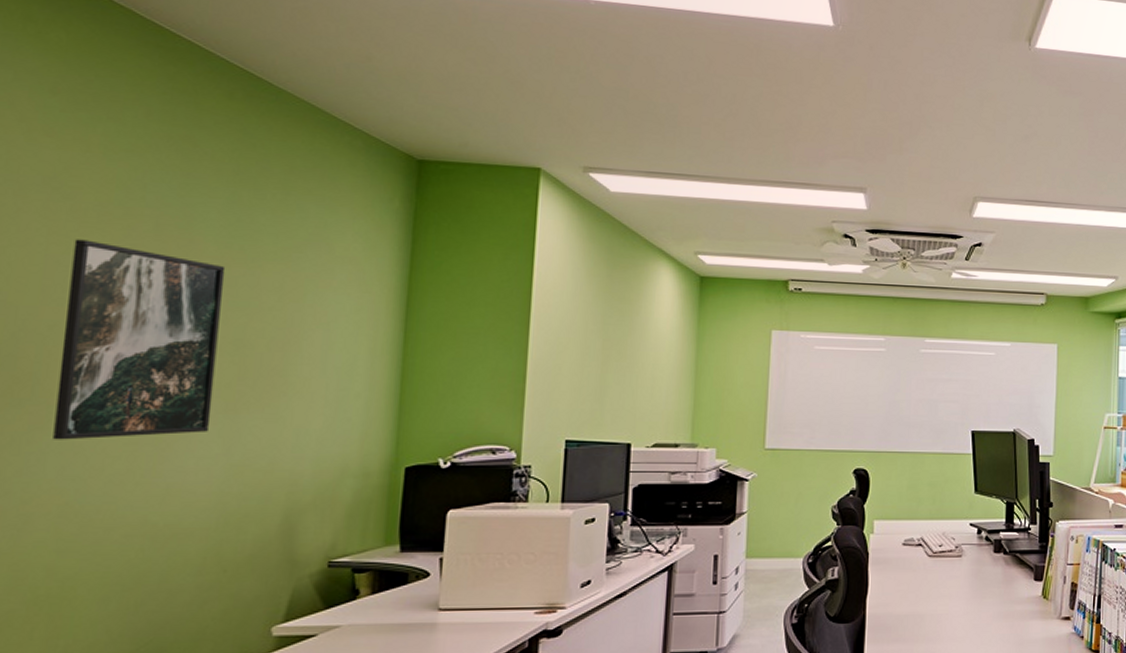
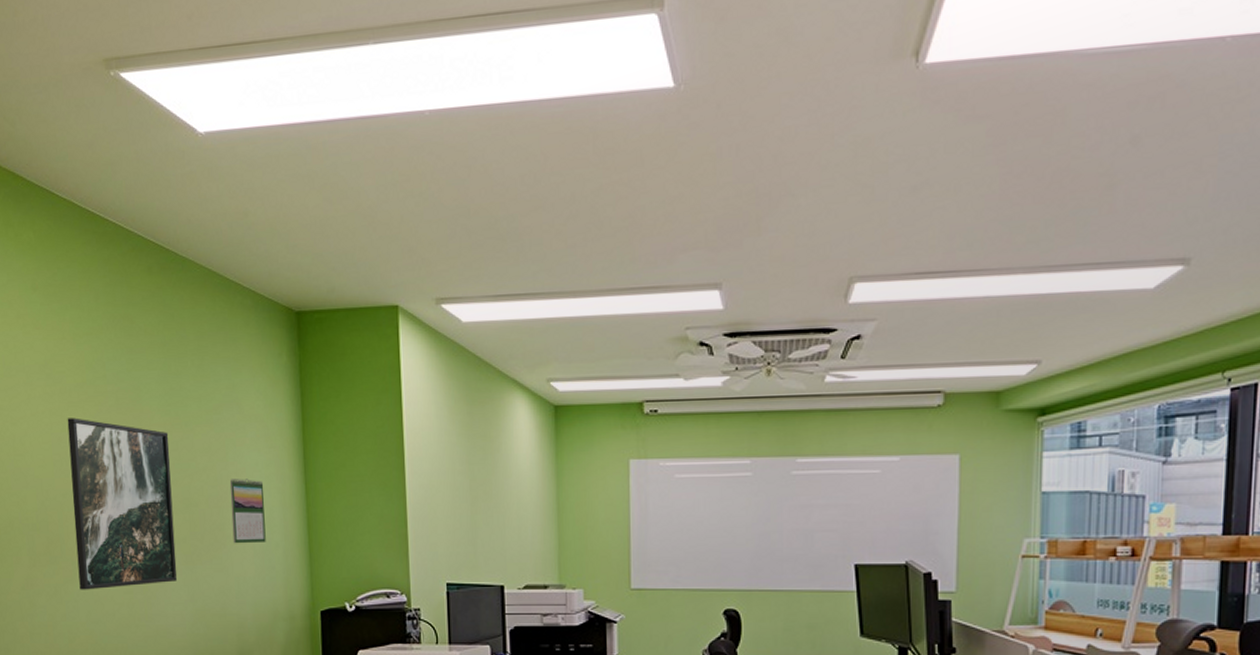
calendar: none [298,322,350,393] -> present [229,479,266,544]

